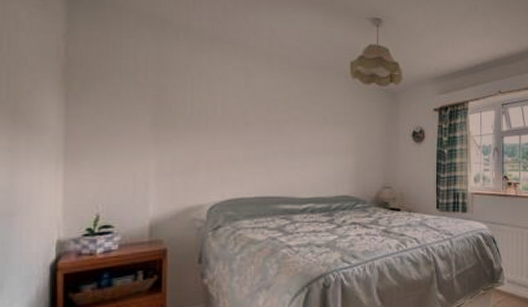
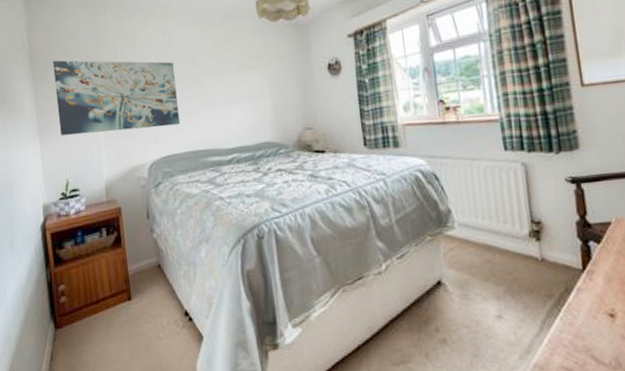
wall art: none [95,78,254,169] -> present [52,60,181,136]

